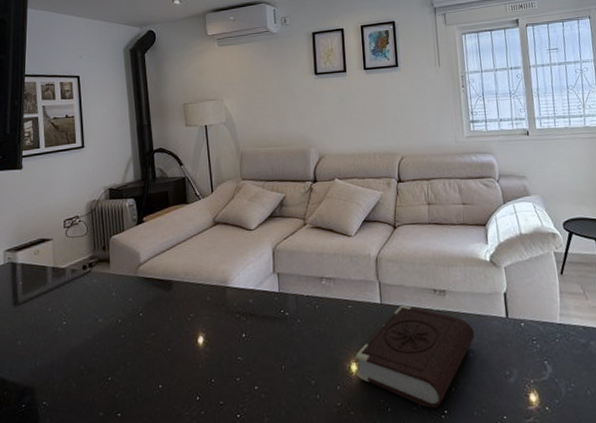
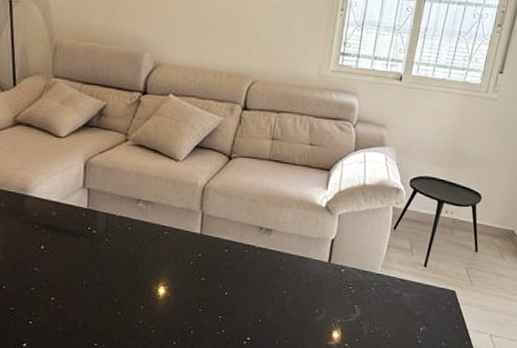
book: present [355,305,475,408] -> none [163,238,293,334]

